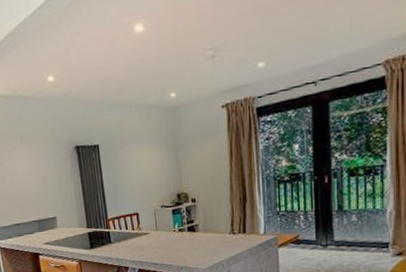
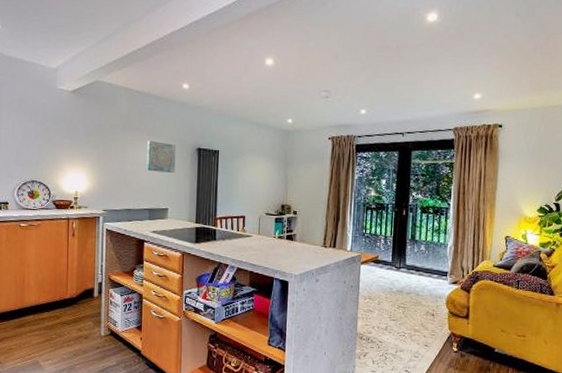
wall art: none [22,146,57,181] -> present [147,140,176,173]

